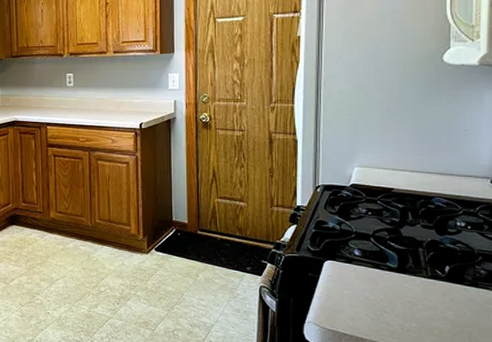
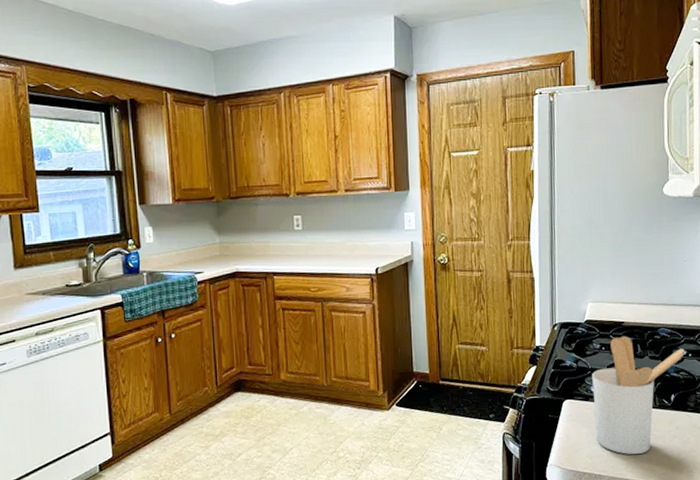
utensil holder: none [356,203,463,323] -> present [592,336,685,455]

